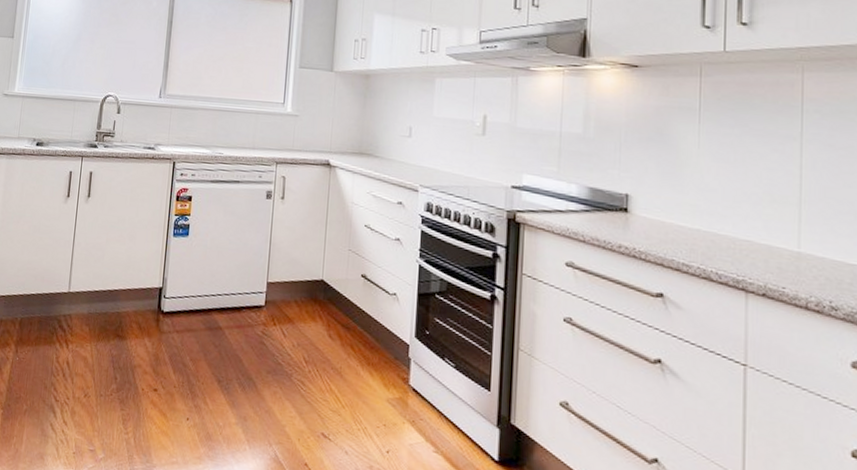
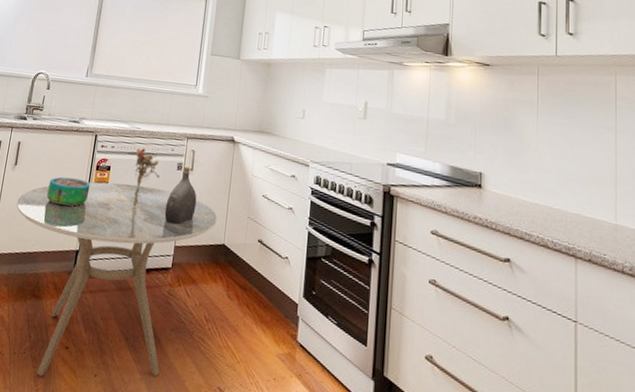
dining table: none [92,213,314,421] -> present [16,182,217,377]
decorative bowl: none [124,208,171,241] -> present [46,176,91,207]
bouquet: none [216,175,247,241] -> present [131,148,160,208]
water jug: none [254,194,290,259] -> present [164,166,197,225]

